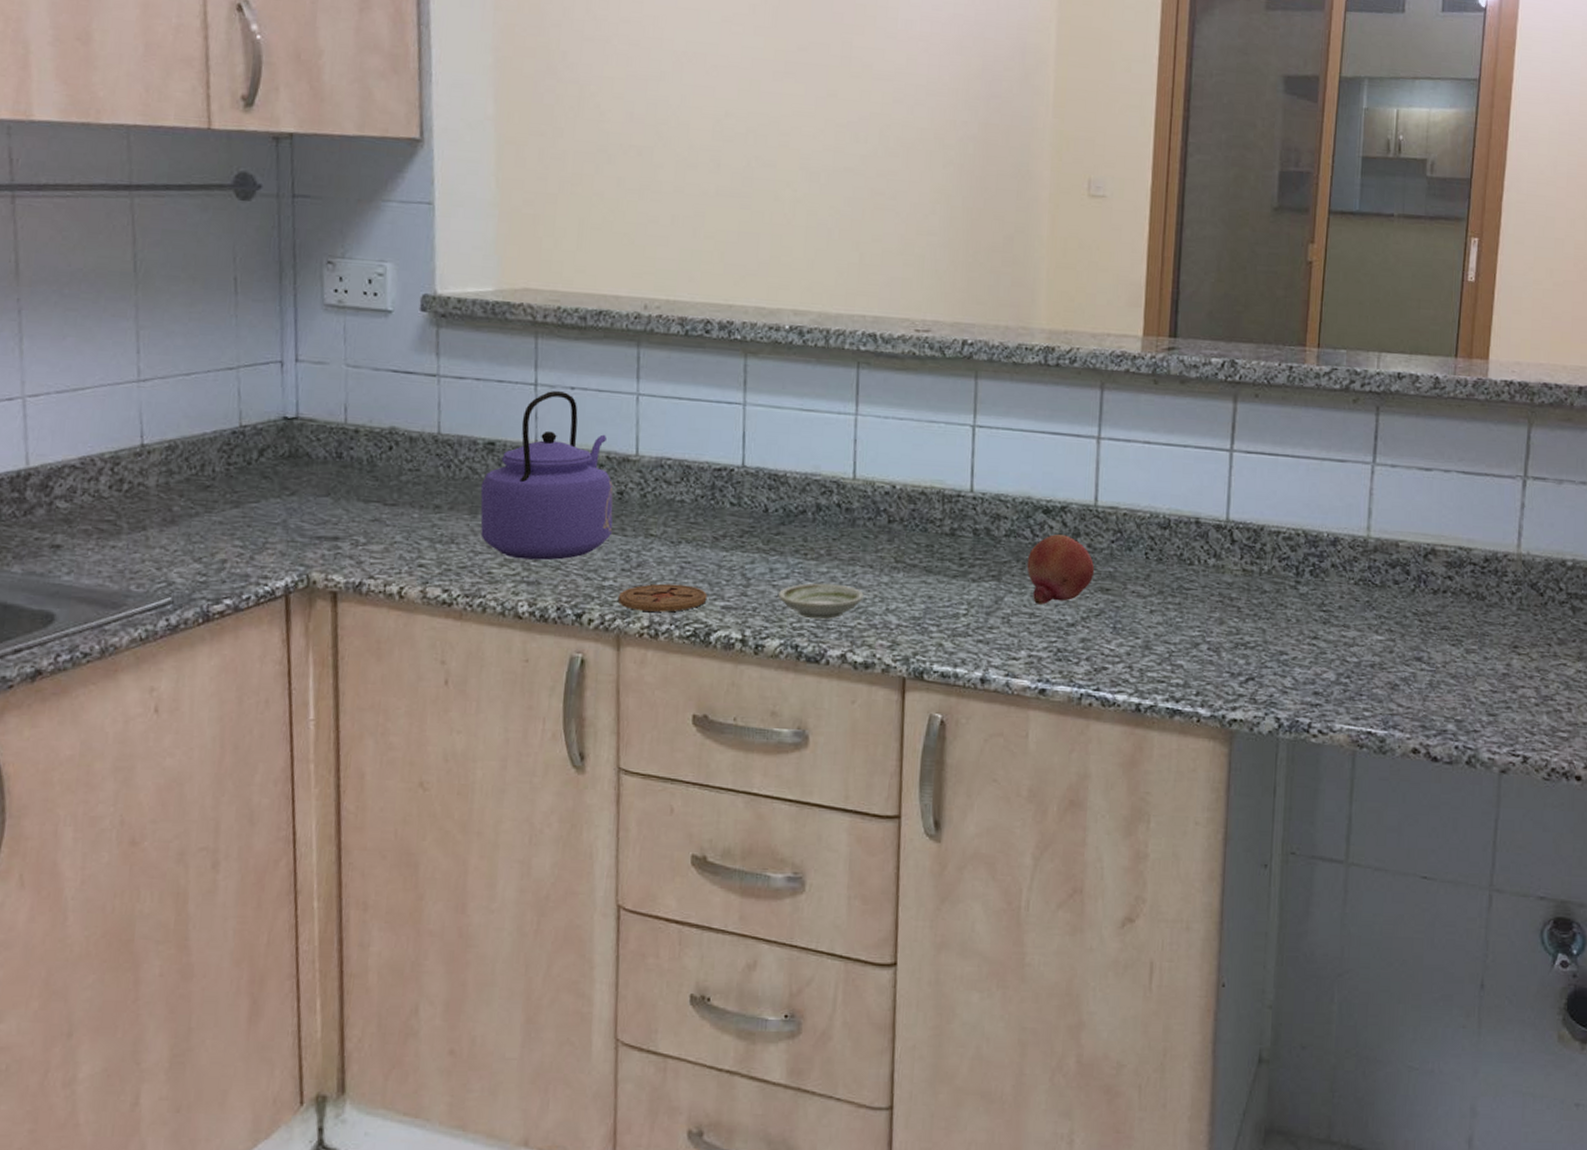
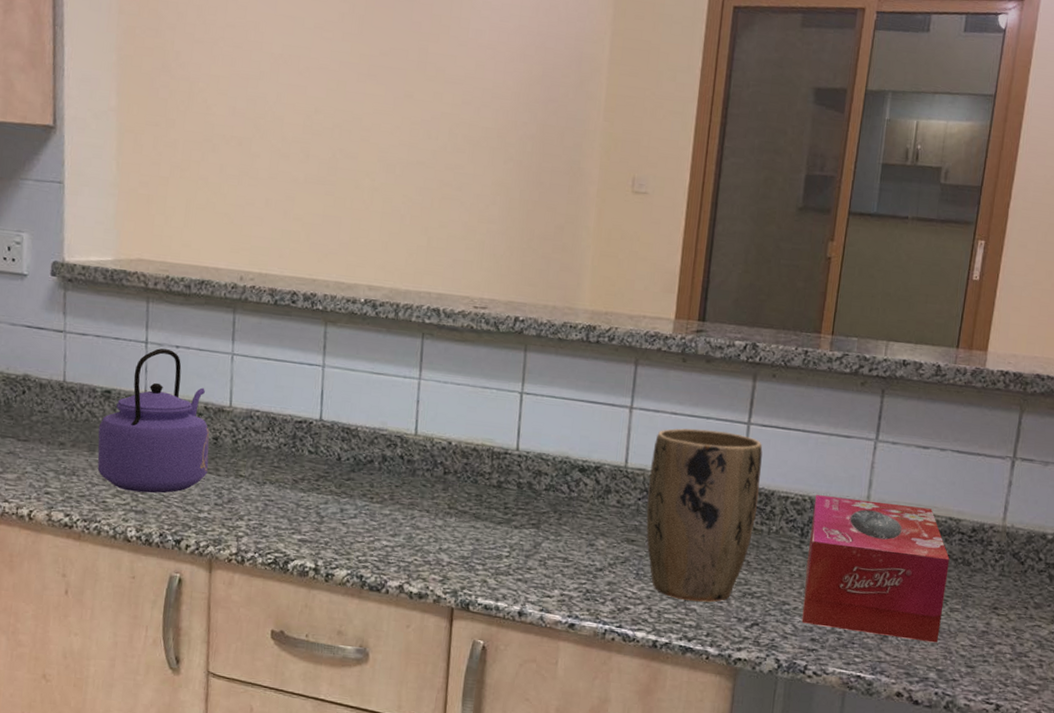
coaster: present [619,583,707,612] -> none [212,517,287,542]
saucer: present [777,583,864,620] -> none [346,523,421,555]
fruit: present [1027,534,1095,605] -> none [562,490,623,551]
plant pot: none [1121,458,1249,656] -> present [646,428,763,602]
tissue box: none [1302,528,1462,690] -> present [801,495,950,643]

